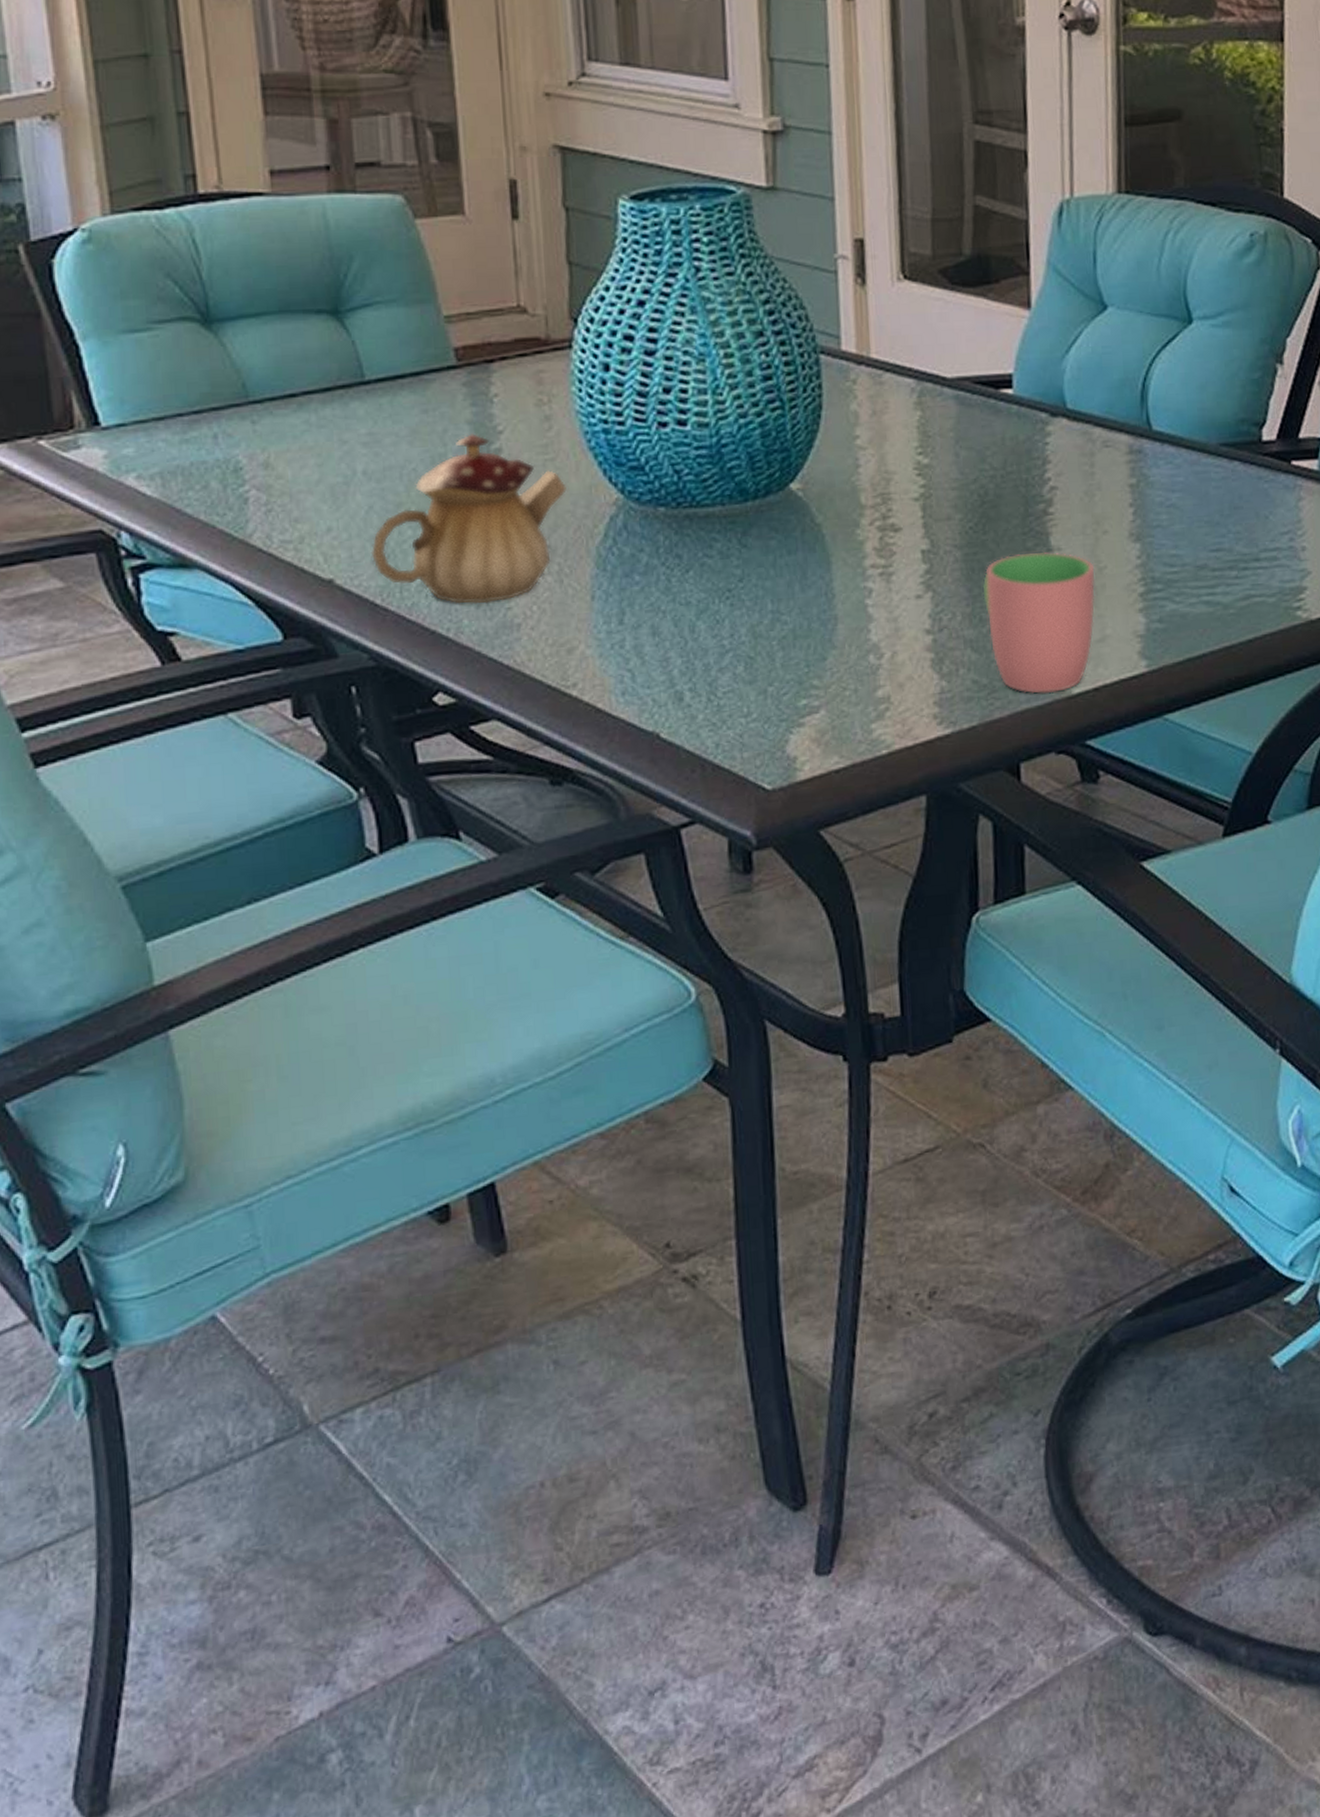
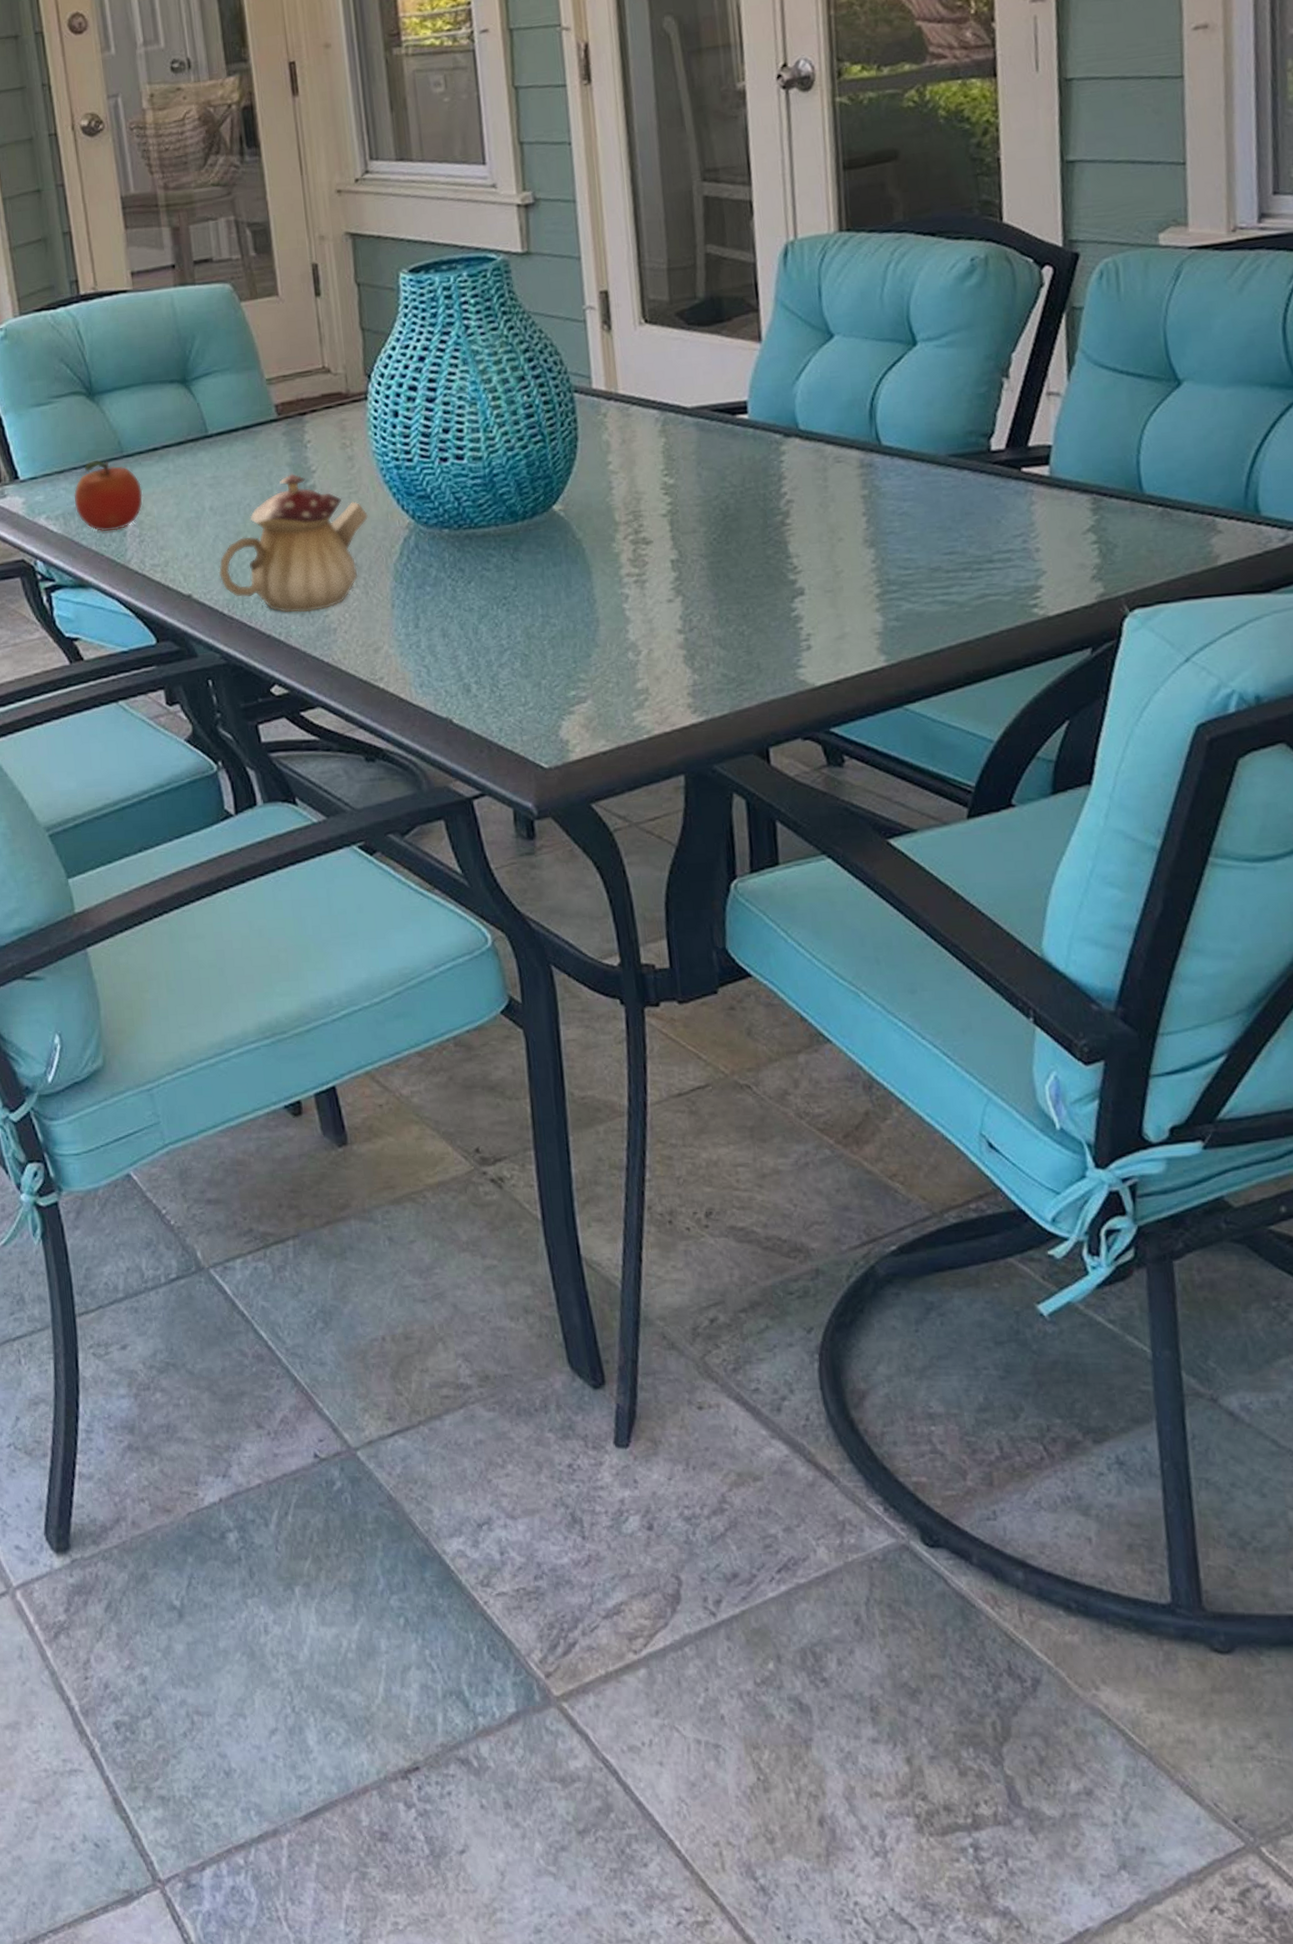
fruit: none [177,405,274,498] -> present [73,459,143,532]
cup: present [982,551,1095,694] -> none [727,558,834,686]

